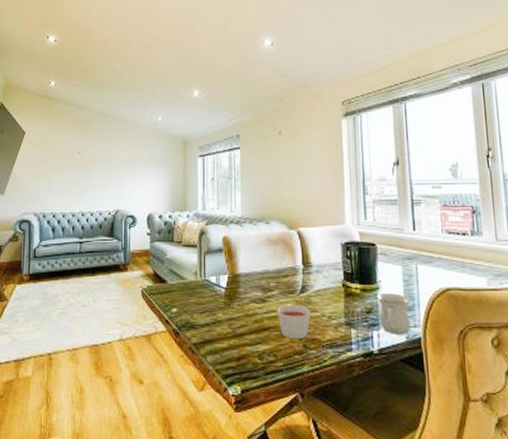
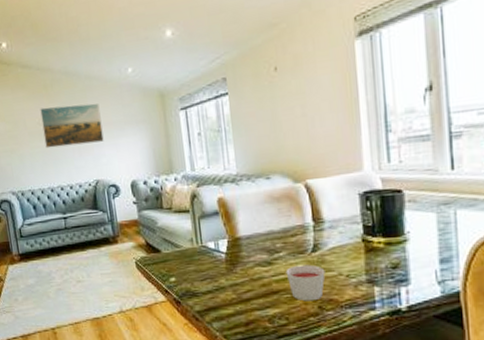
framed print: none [74,140,129,177] -> present [40,103,104,149]
mug: present [376,293,410,335] -> none [404,244,447,290]

